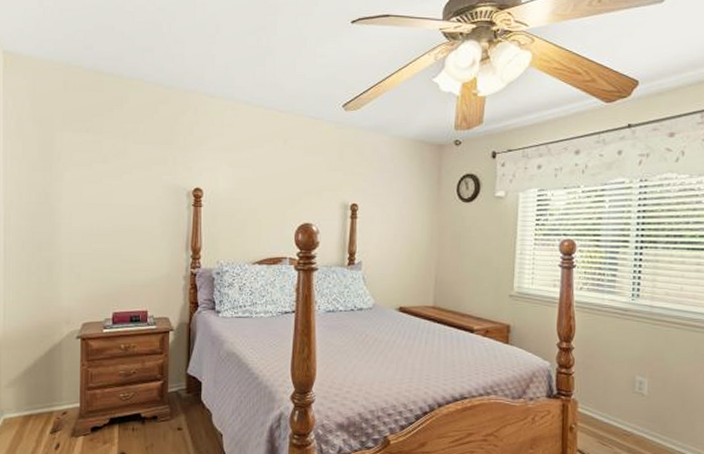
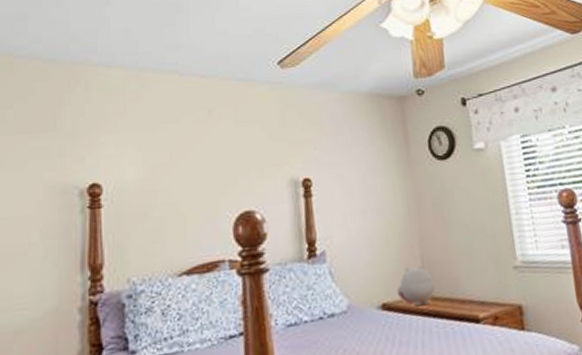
plush toy: none [412,283,443,313] -> present [396,266,436,307]

